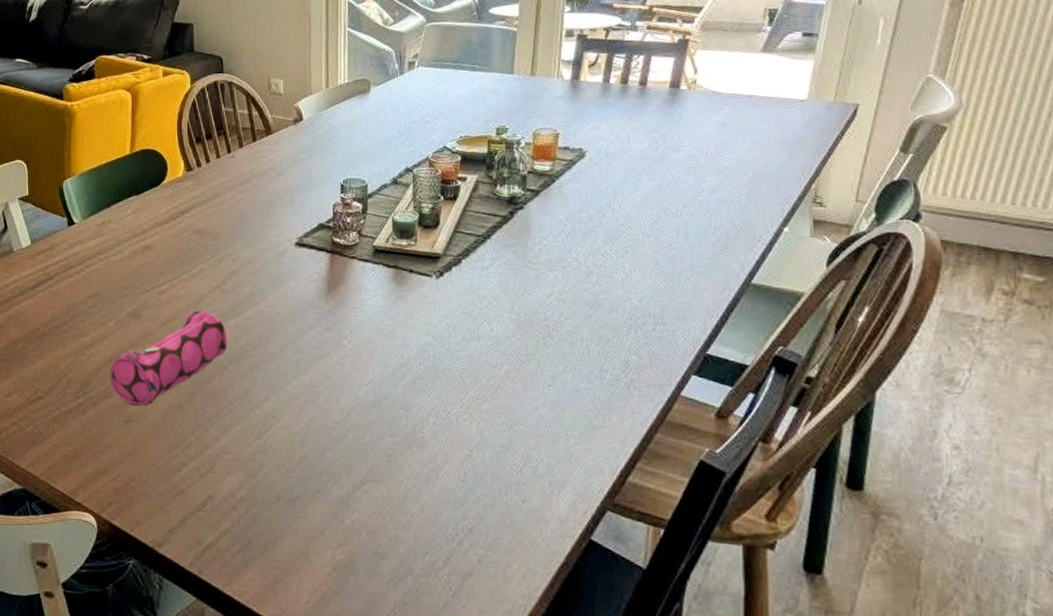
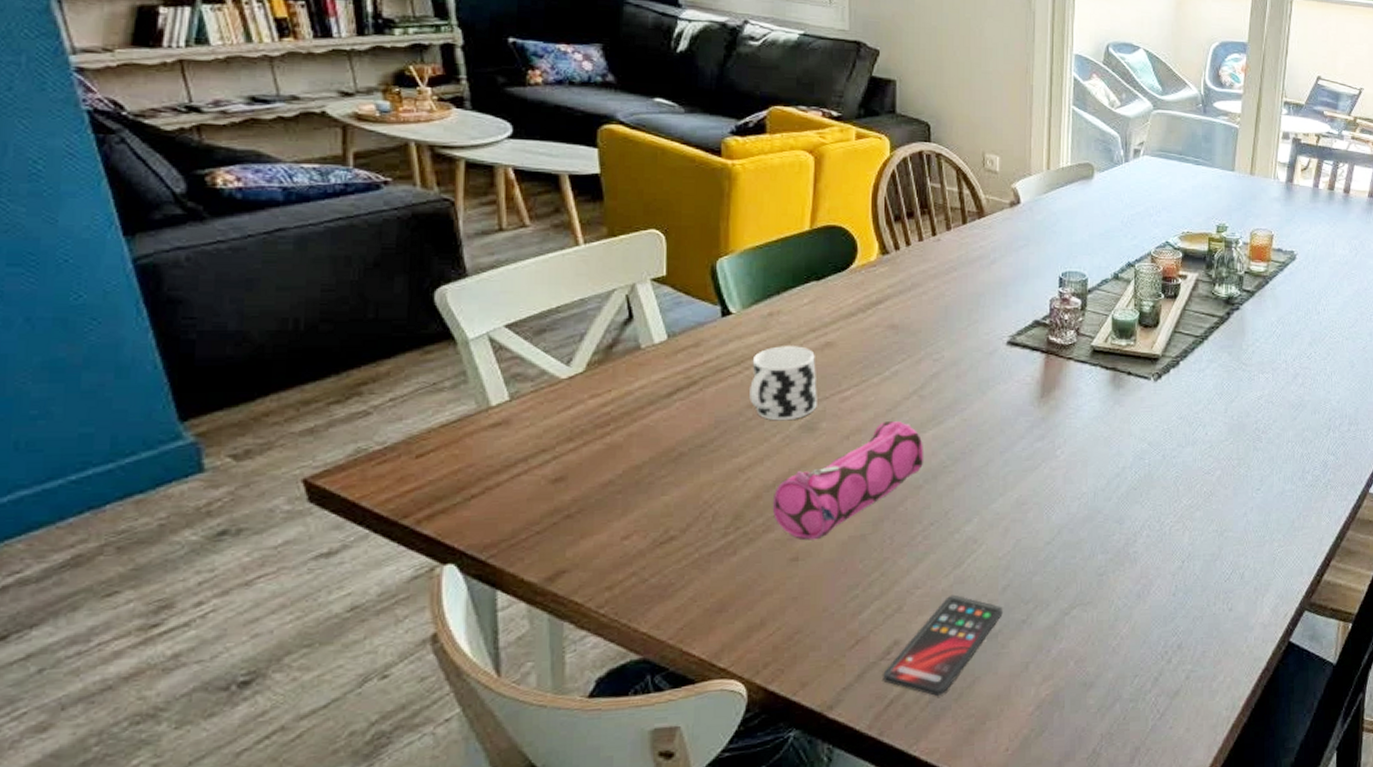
cup: none [90,248,141,309] -> present [749,346,817,421]
smartphone: none [200,461,300,547] -> present [883,594,1003,696]

